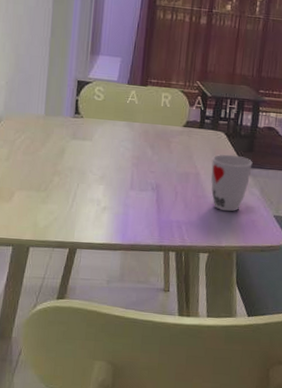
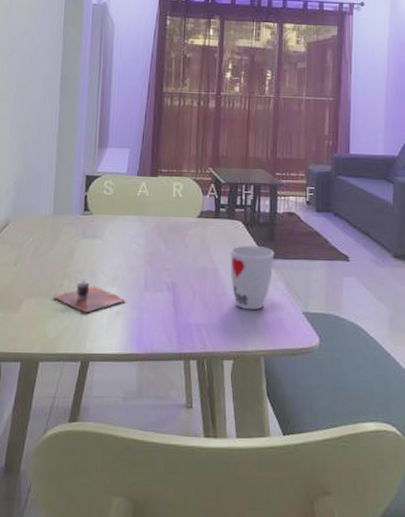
cup: none [43,176,113,207] -> present [52,279,126,313]

